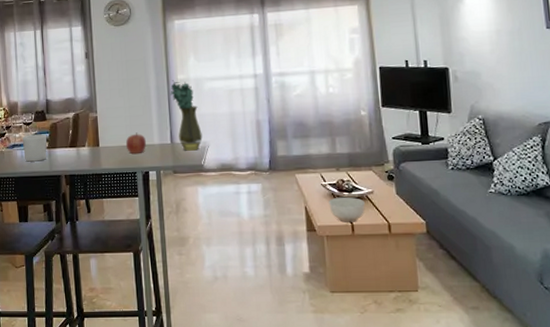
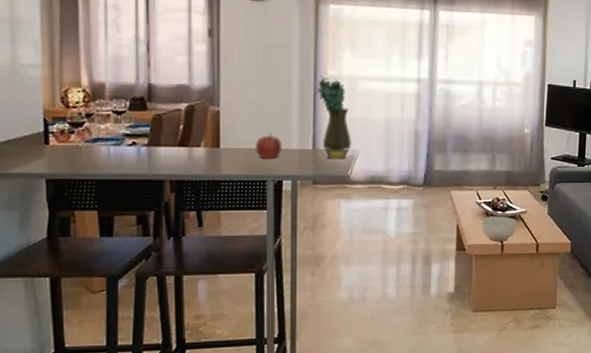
mug: present [22,134,47,162] -> none [110,127,147,162]

